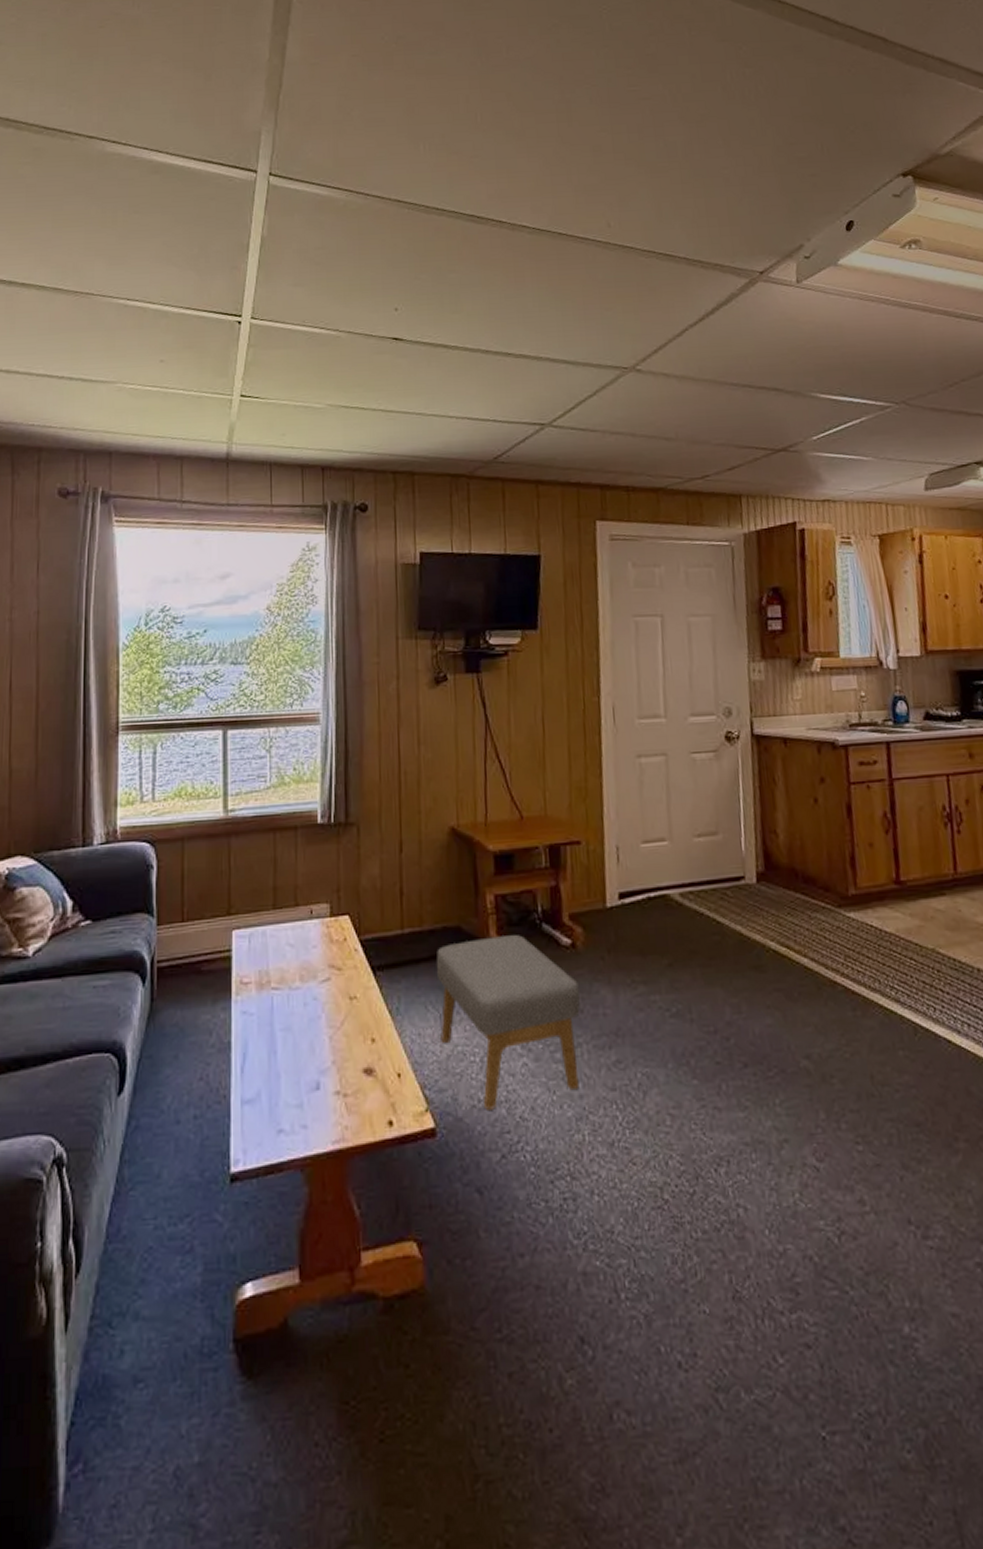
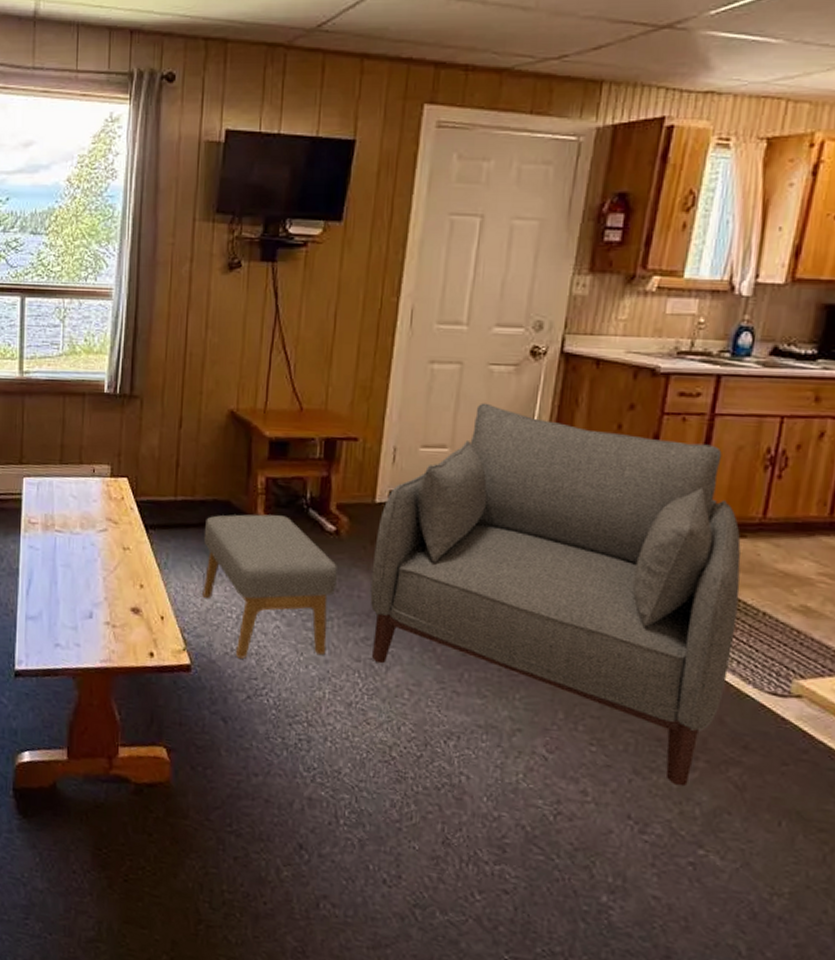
chair: none [612,791,963,1175] -> present [370,402,741,787]

